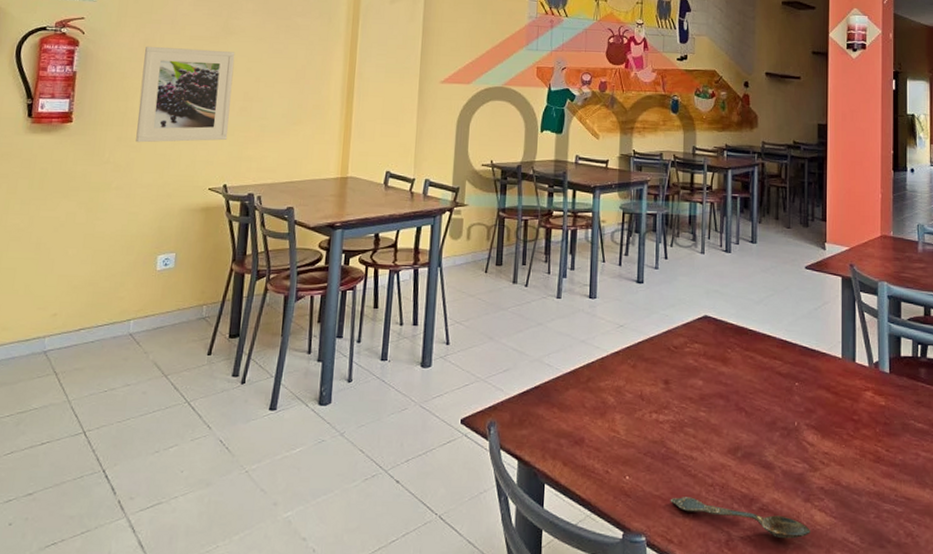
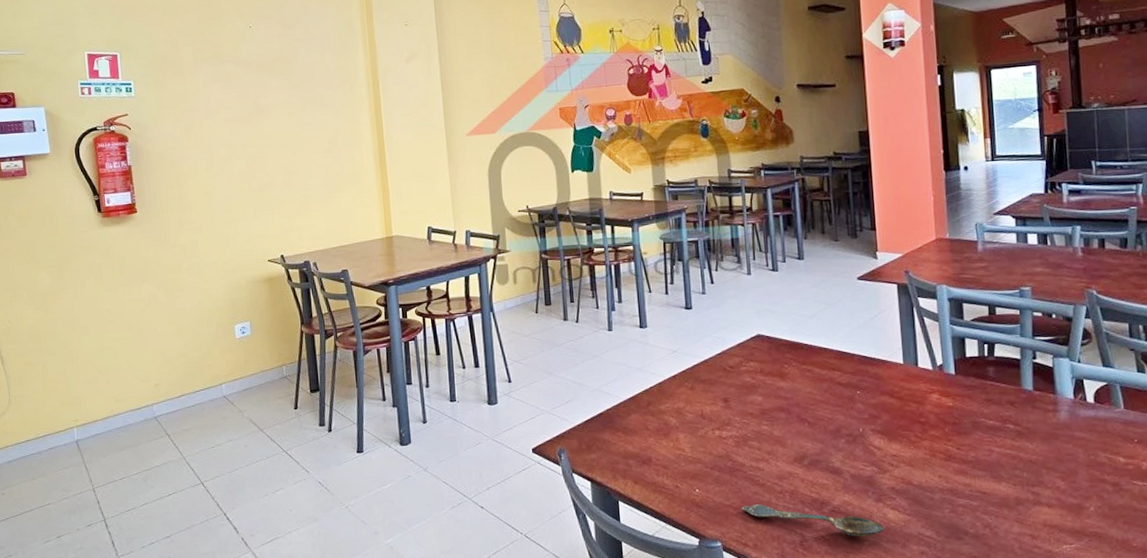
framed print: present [136,46,235,143] -> none [187,129,277,225]

